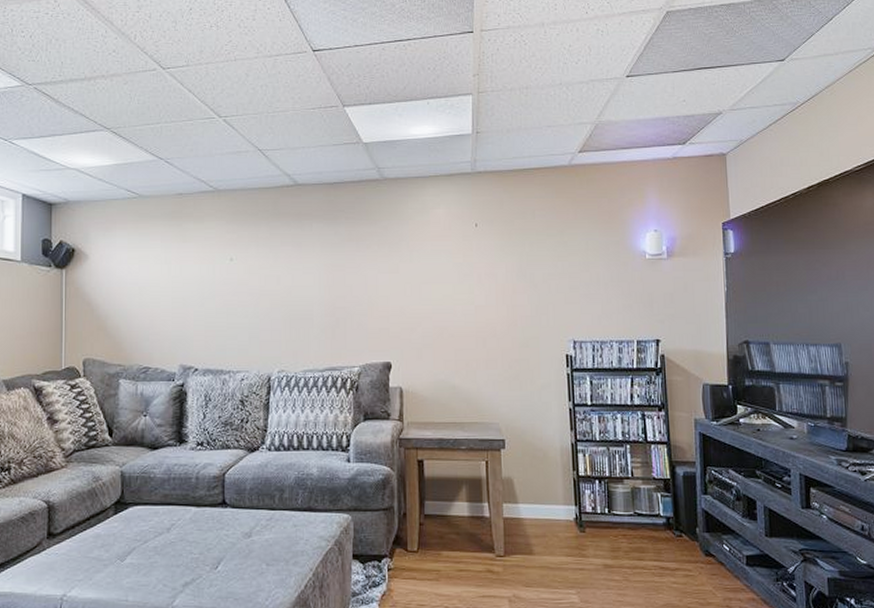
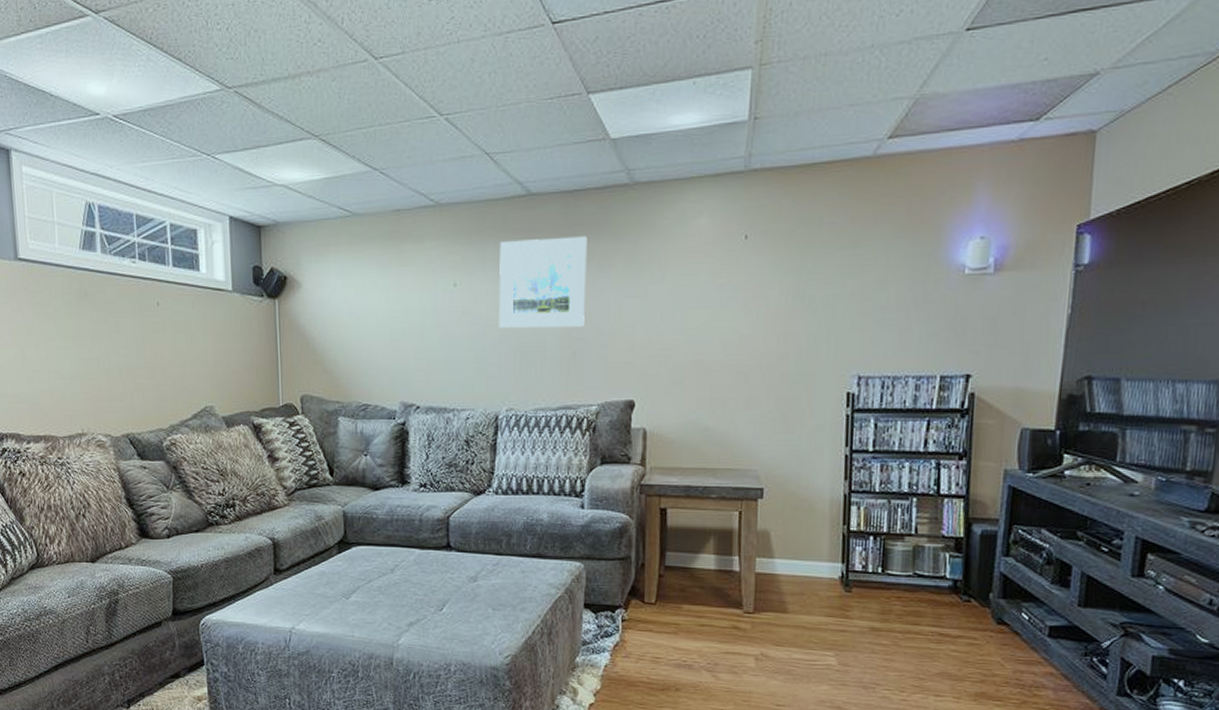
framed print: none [270,221,347,298] -> present [498,236,587,328]

